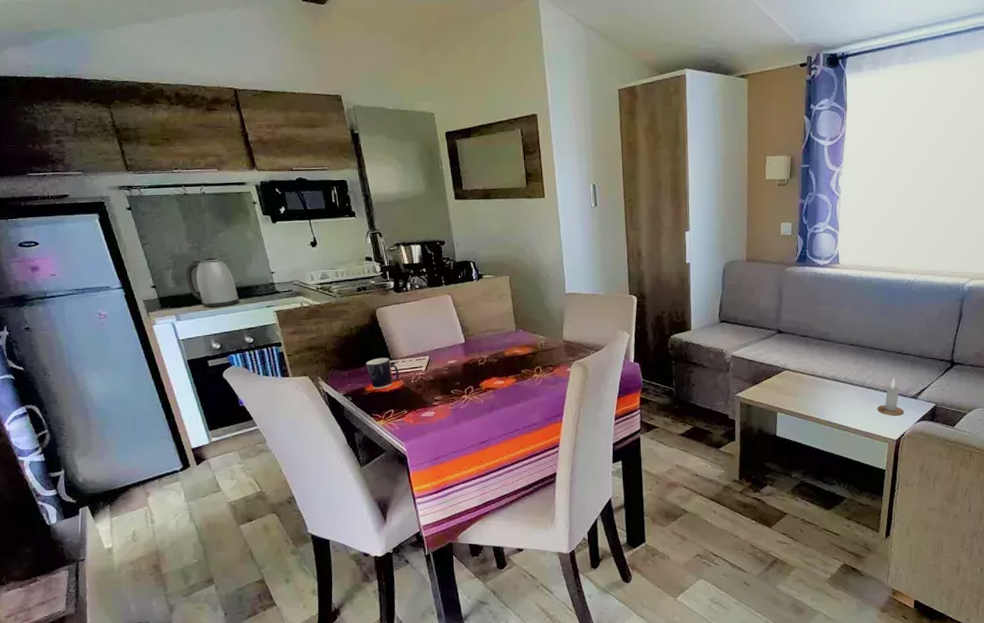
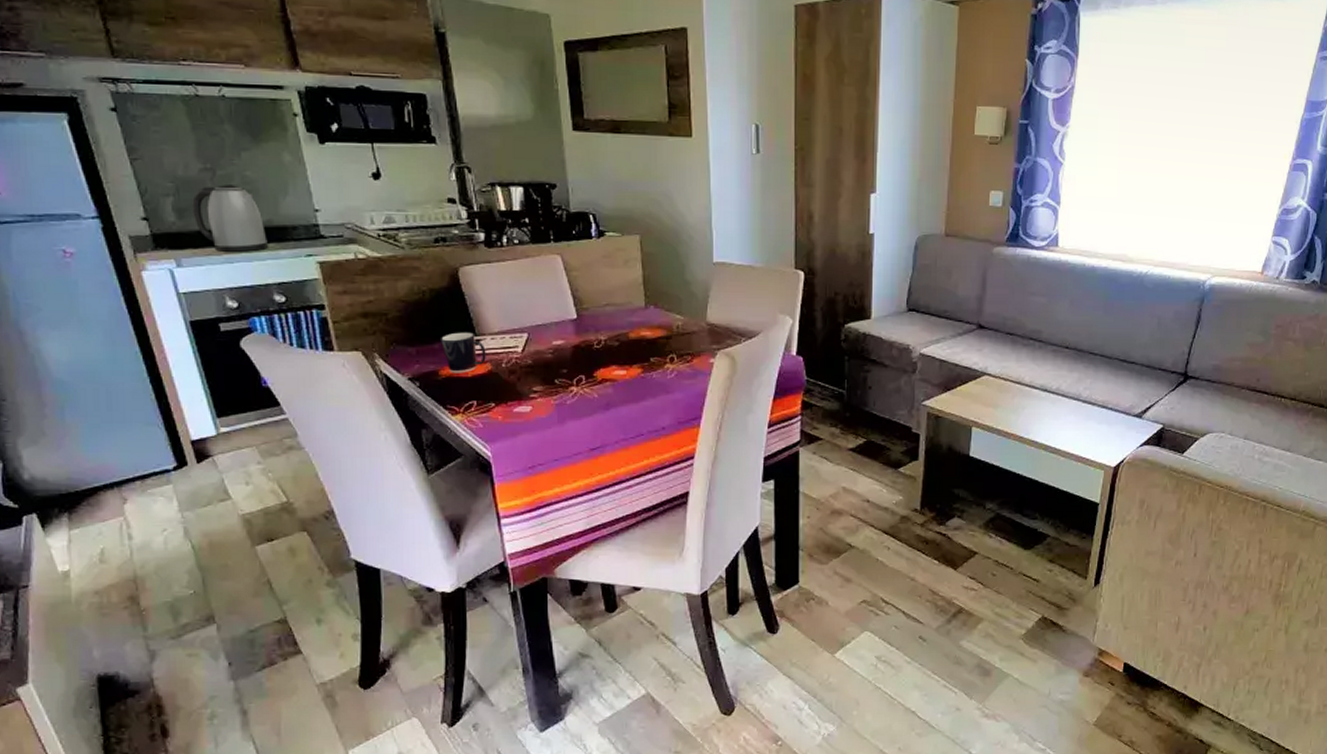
candle: present [877,378,904,416] -> none [1093,391,1126,438]

